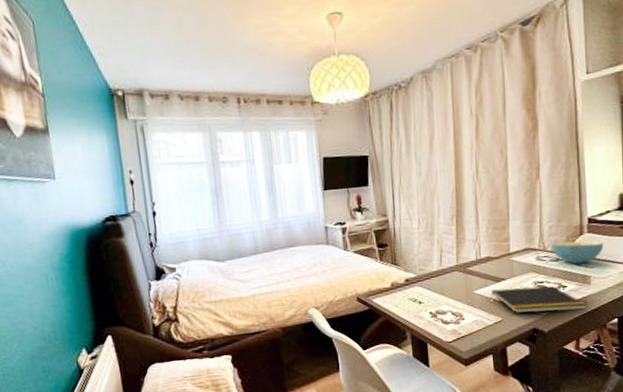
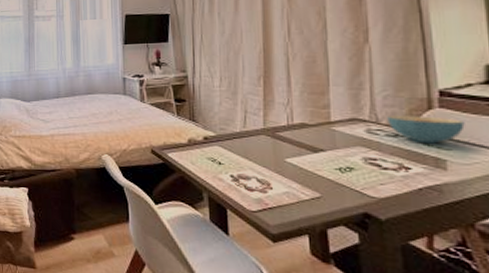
notepad: present [490,286,588,313] -> none [306,160,444,200]

